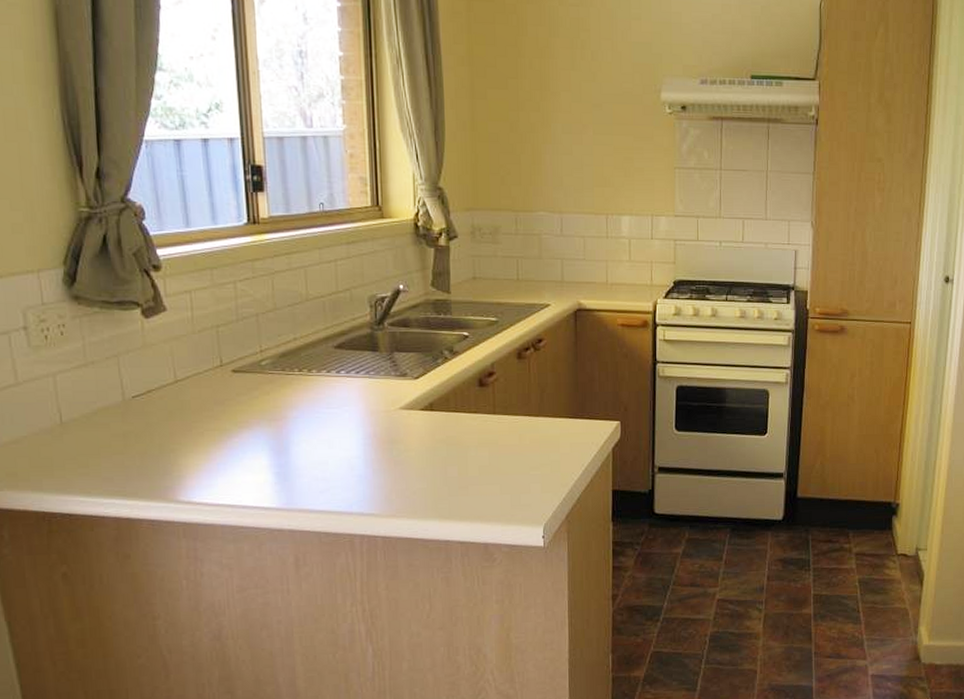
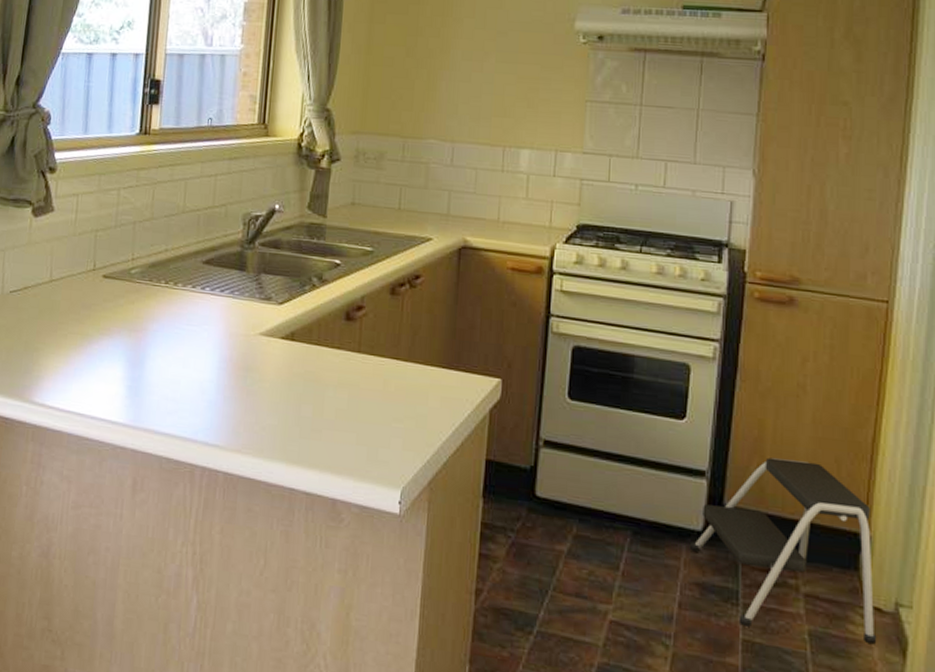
step stool: none [774,455,904,585] -> present [690,457,877,645]

